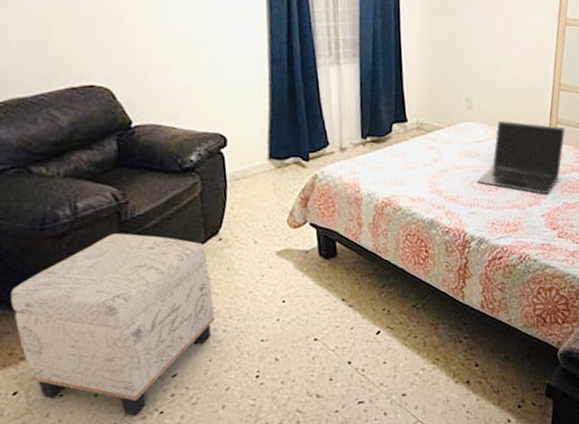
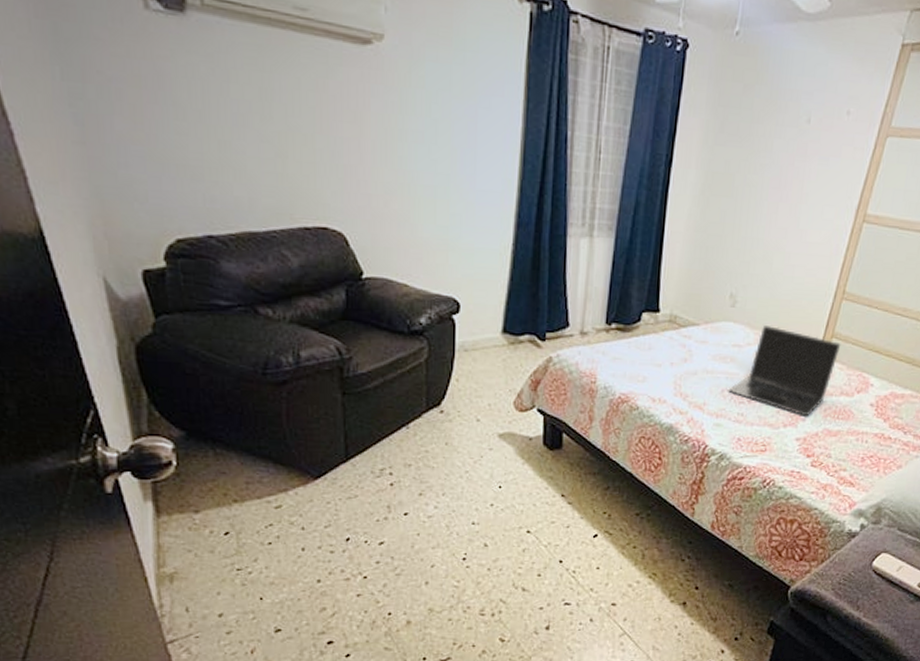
ottoman: present [10,233,215,416] -> none [229,389,428,575]

